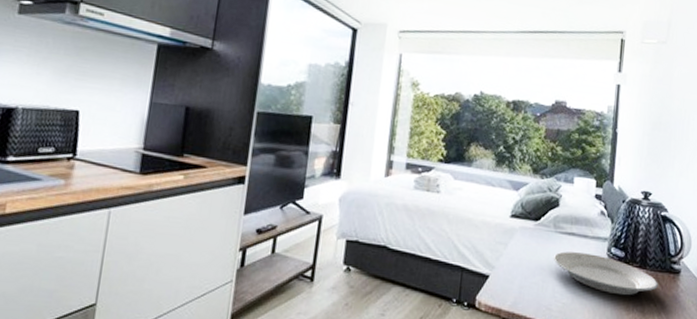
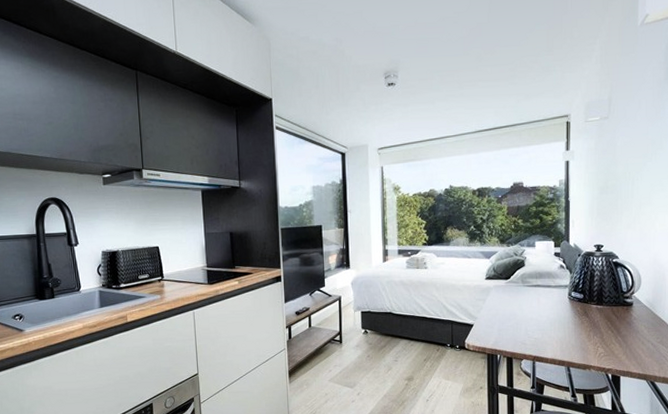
plate: present [553,251,658,296] -> none [523,299,614,328]

